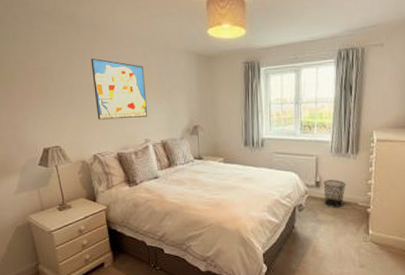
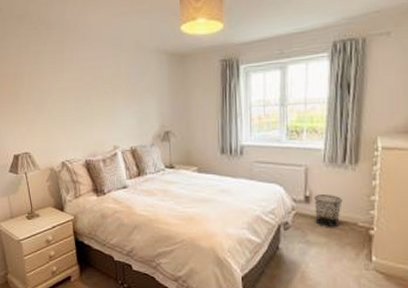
wall art: present [91,58,147,120] -> none [60,61,116,126]

